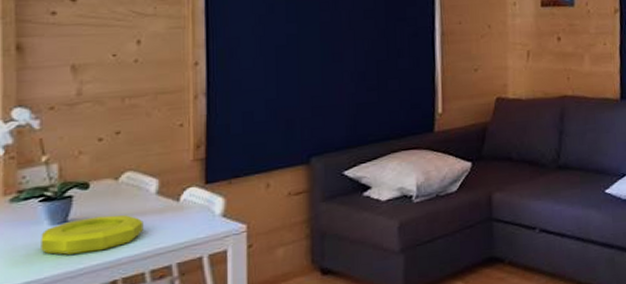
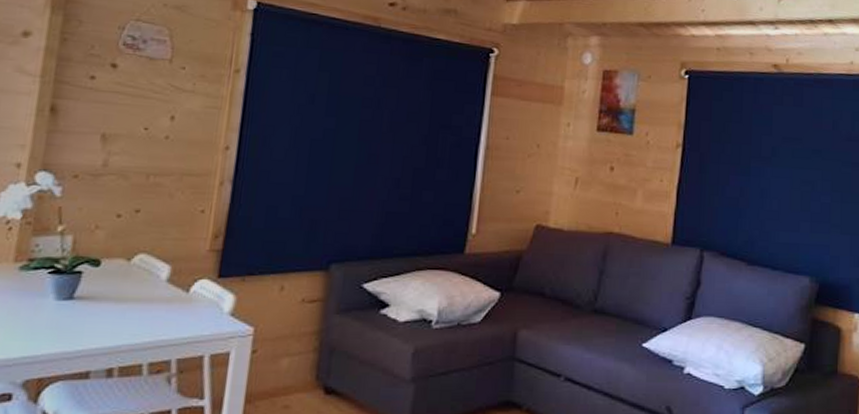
bowl: present [41,215,144,255] -> none [42,297,150,335]

